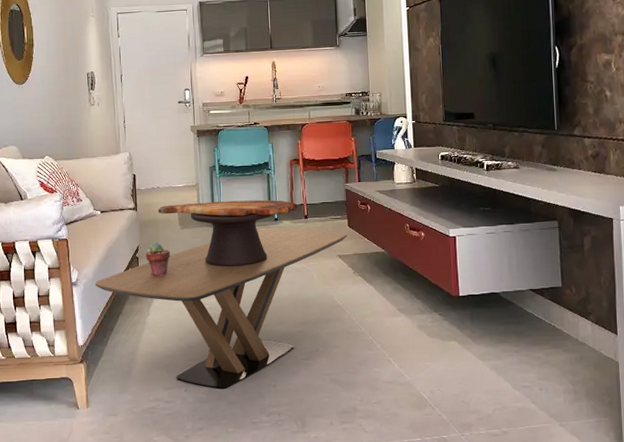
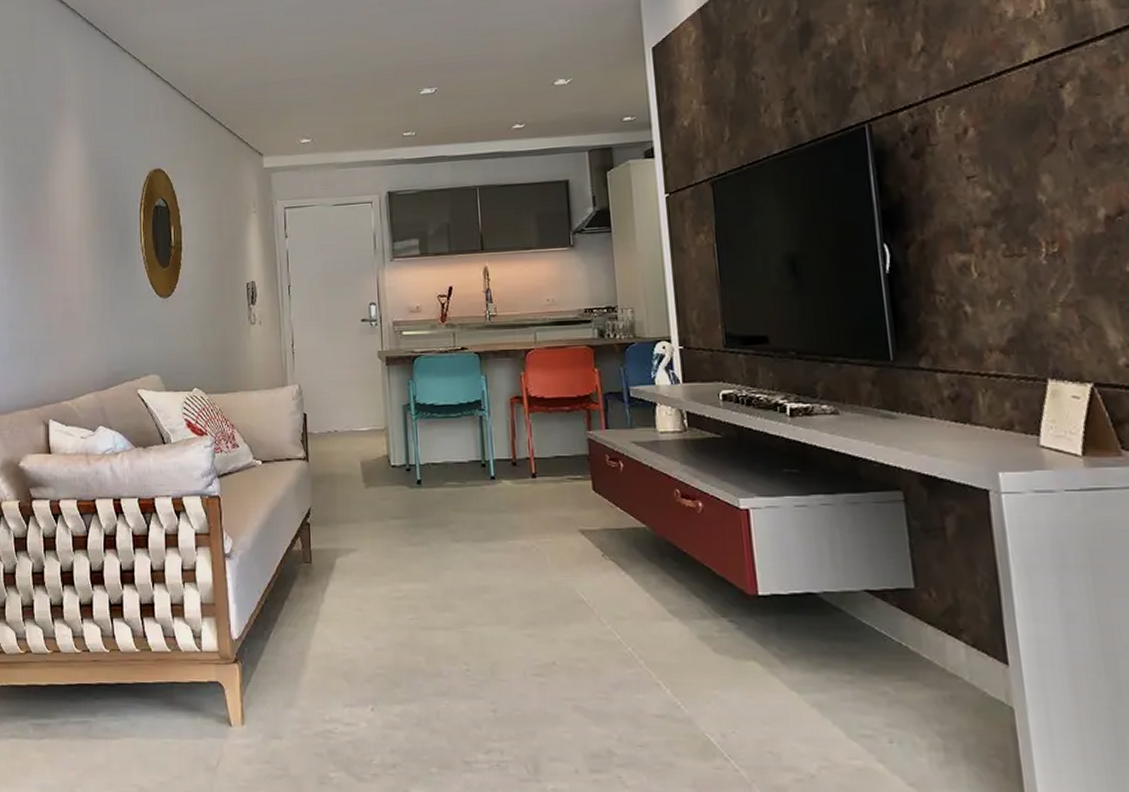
coffee table: present [94,227,348,390] -> none [253,488,593,712]
potted succulent: present [145,242,171,277] -> none [319,504,352,550]
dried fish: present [158,199,298,267] -> none [335,450,522,541]

